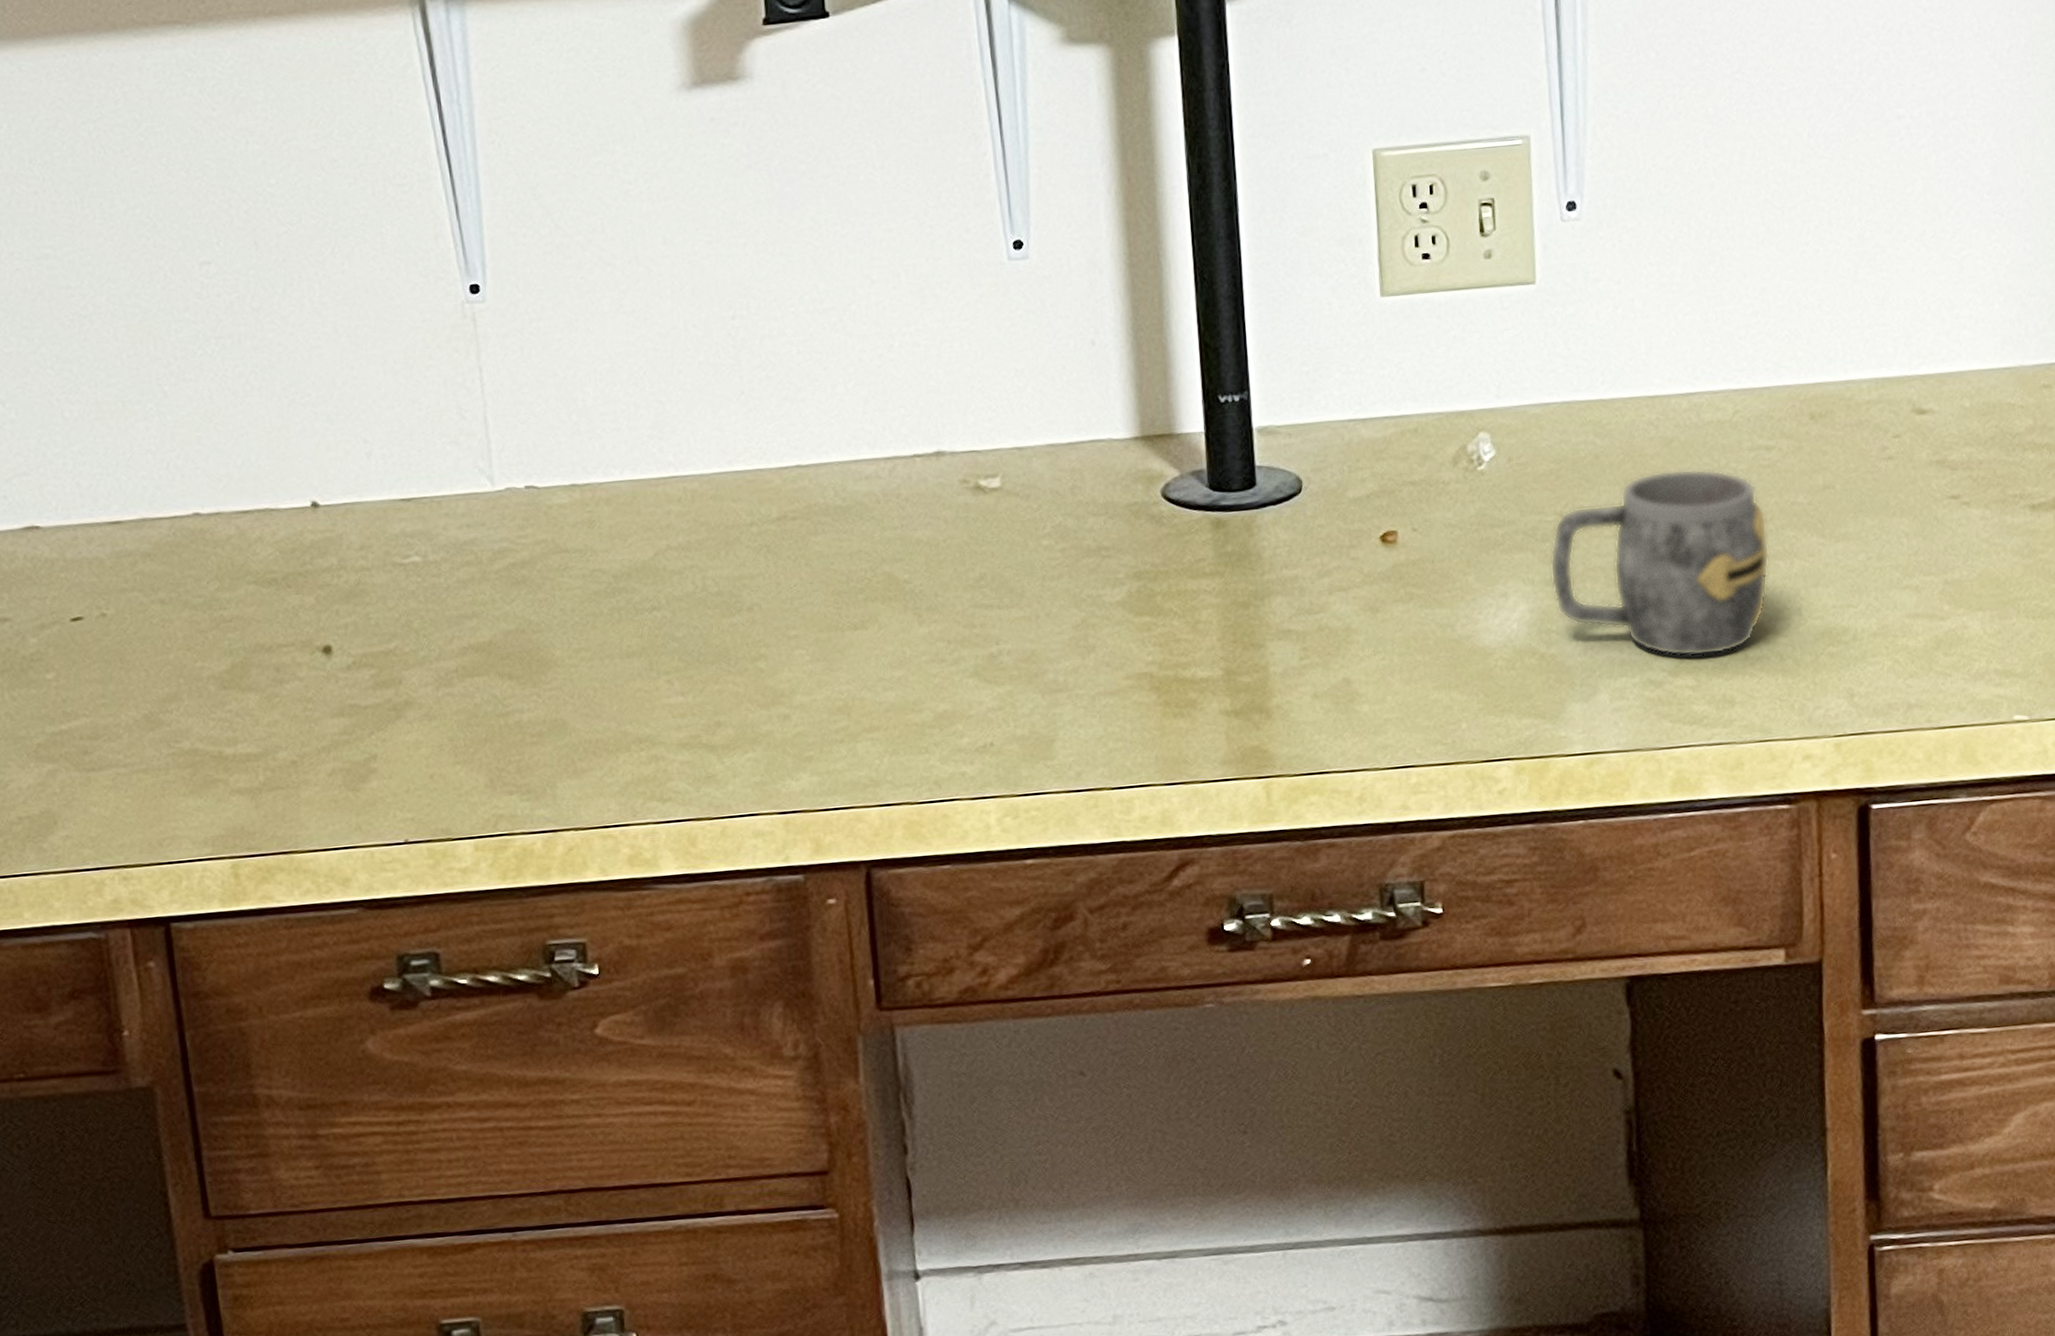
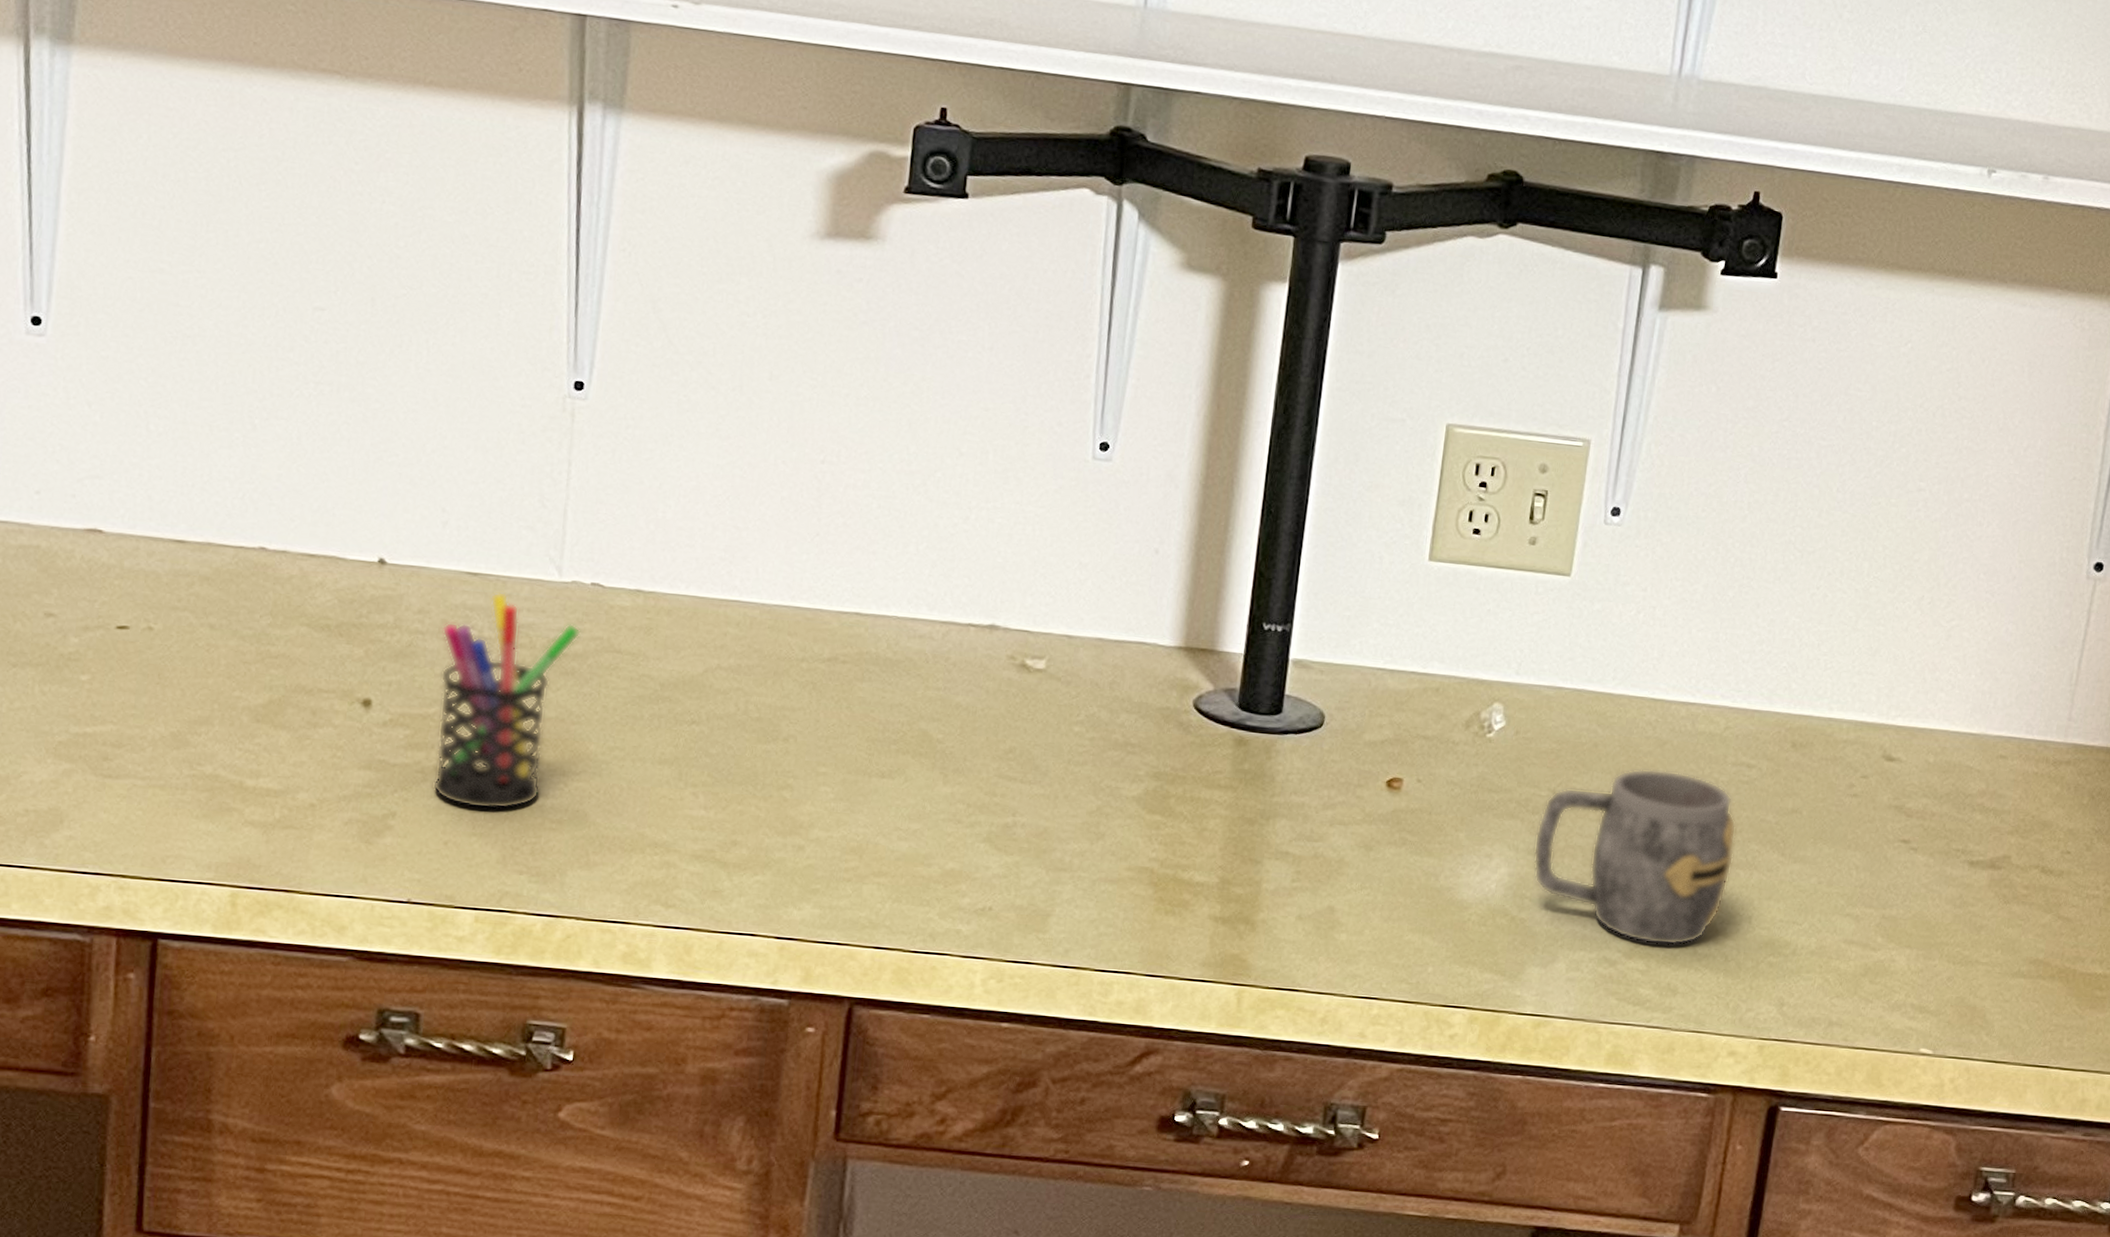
pen holder: none [387,512,525,737] -> present [432,591,581,810]

